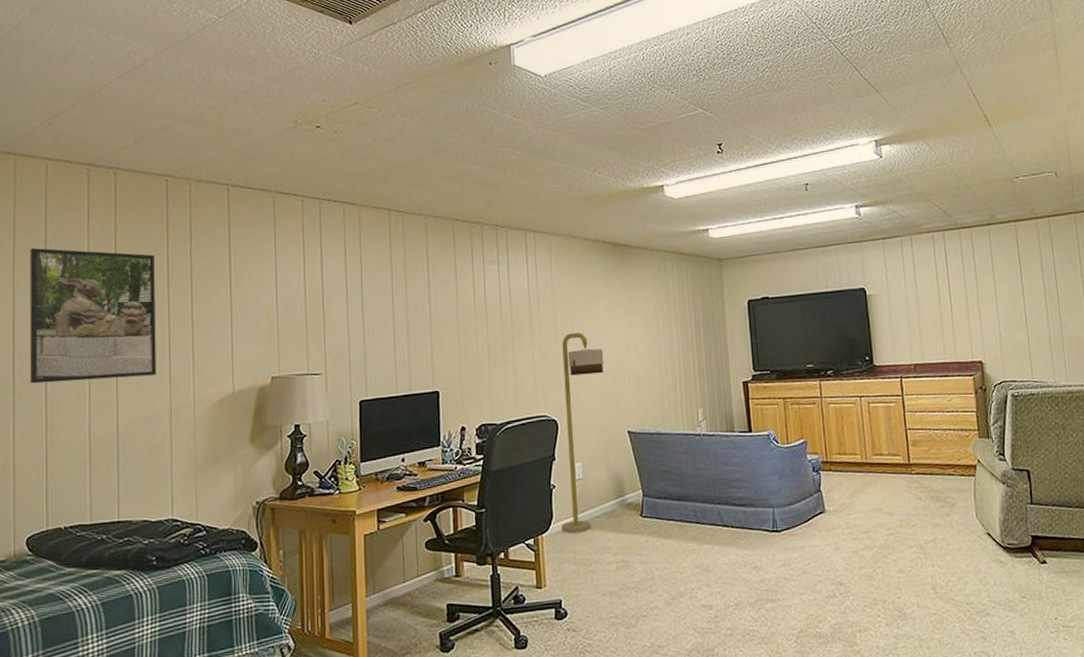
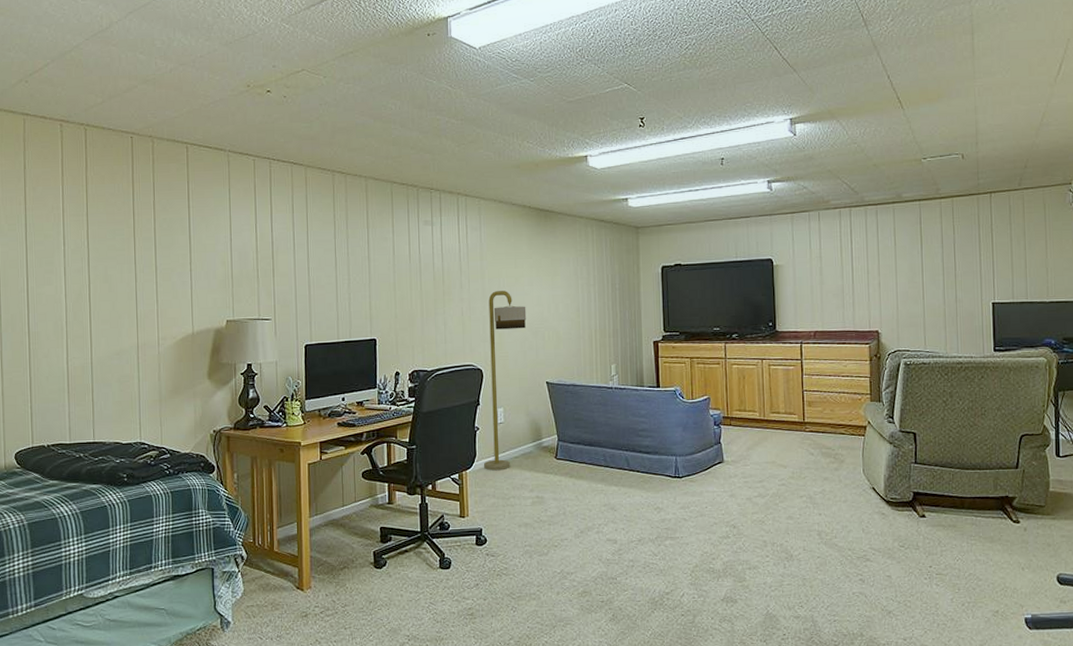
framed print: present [30,247,157,384] -> none [11,195,125,318]

